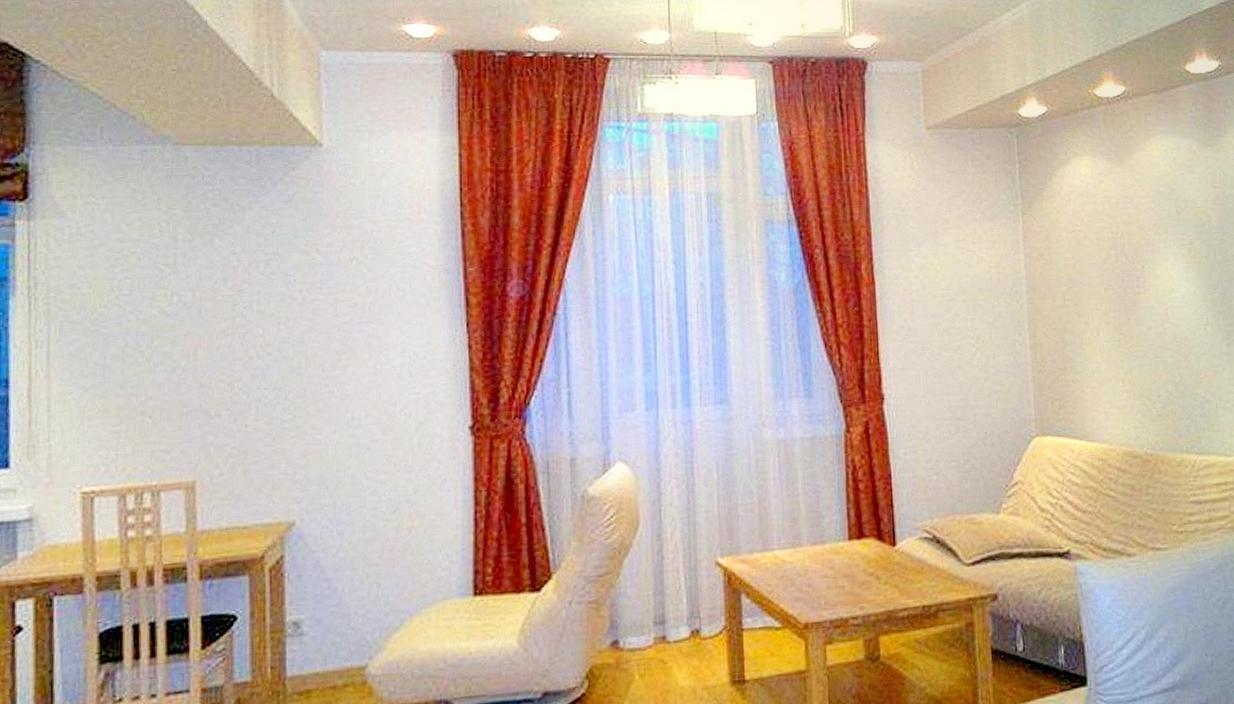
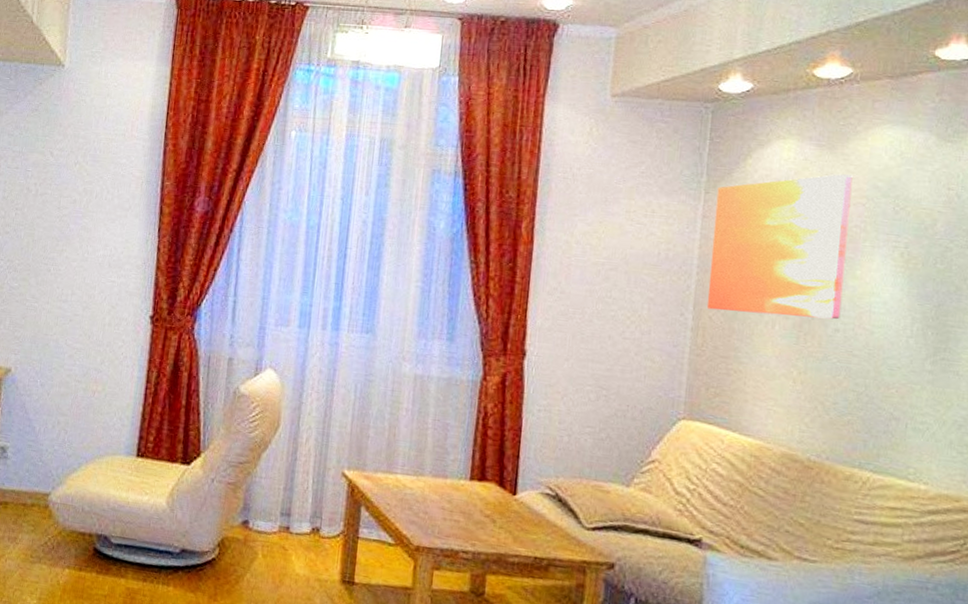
wall art: none [1032,183,1151,326] -> present [706,174,853,320]

